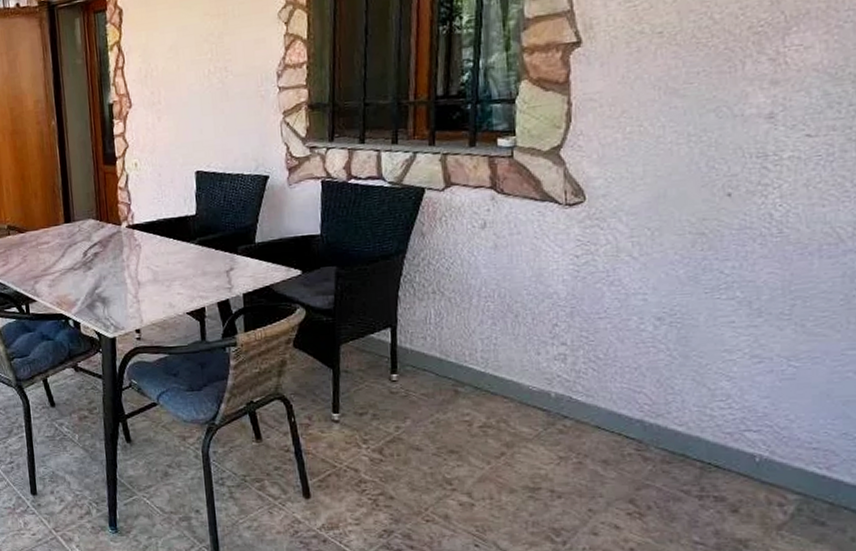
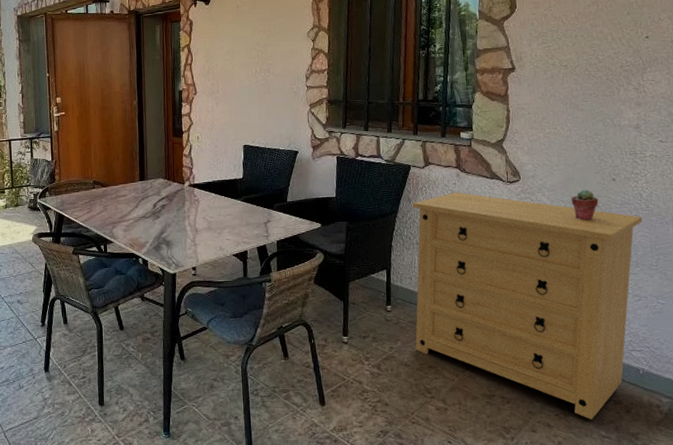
dresser: none [427,221,772,520] -> present [412,192,643,419]
potted succulent: none [661,210,705,255] -> present [571,189,599,221]

